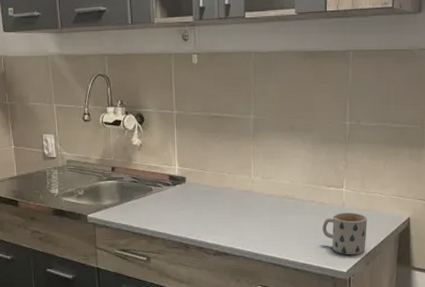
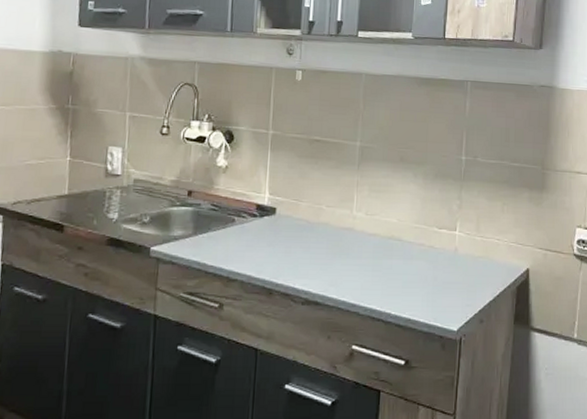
mug: present [322,213,367,255] -> none [431,259,482,311]

